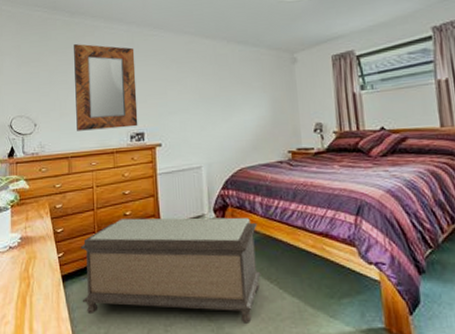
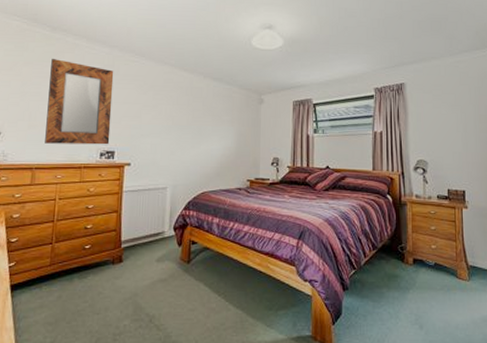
bench: present [80,217,261,323] -> none [30,231,213,332]

